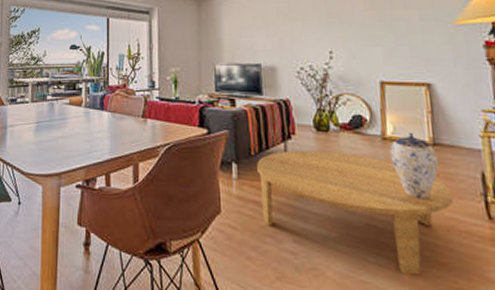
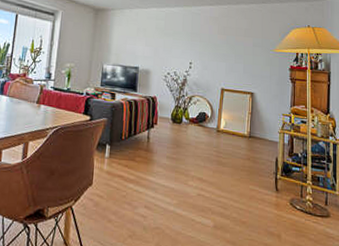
coffee table: present [257,150,454,276] -> none [124,136,257,231]
decorative urn: present [389,133,439,199] -> none [220,128,250,176]

